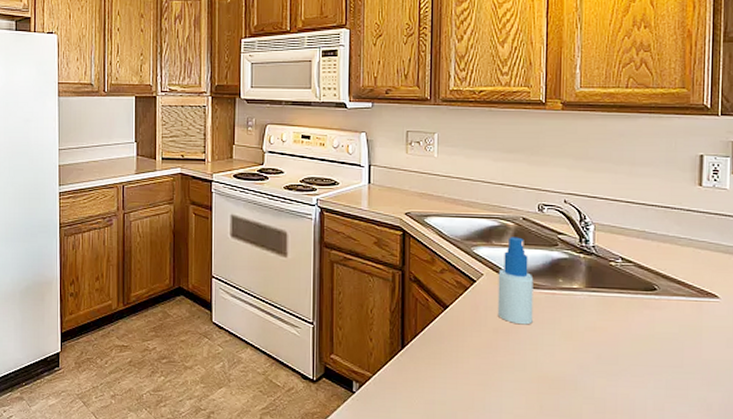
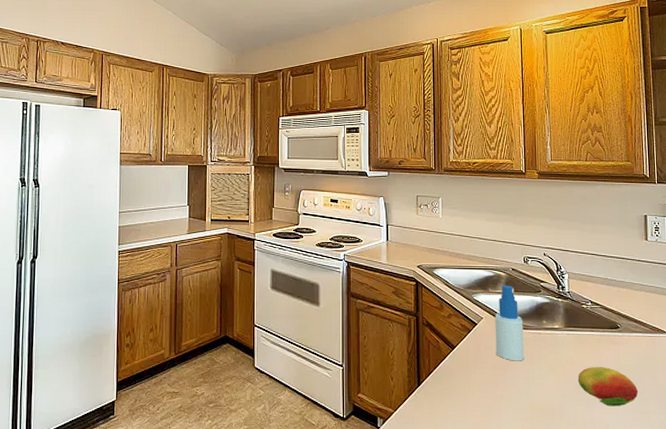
fruit: none [598,333,676,381] -> present [577,366,639,407]

